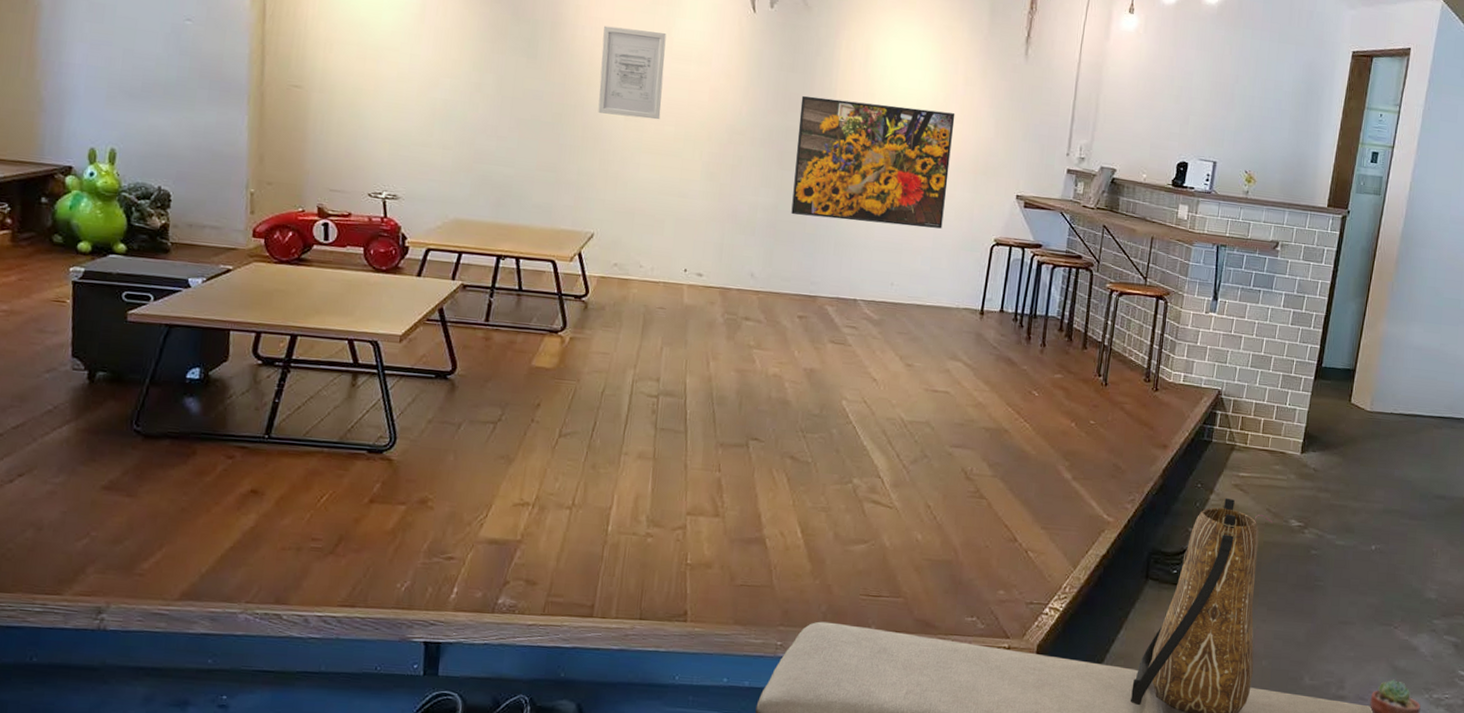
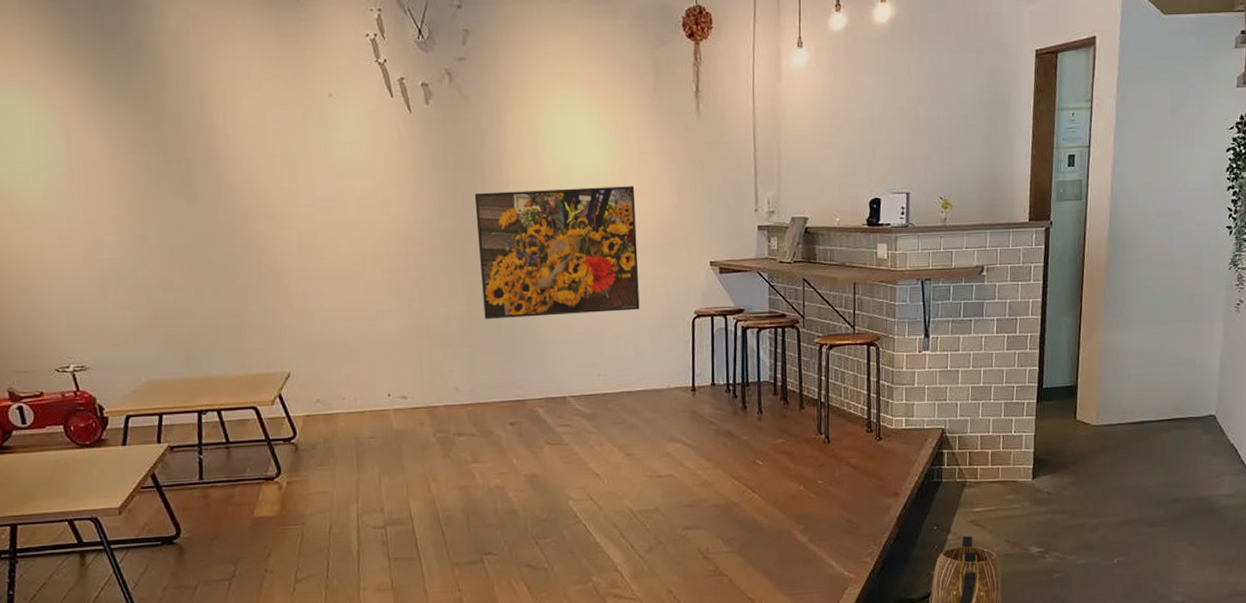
wall art: present [598,25,667,120] -> none [259,151,334,246]

